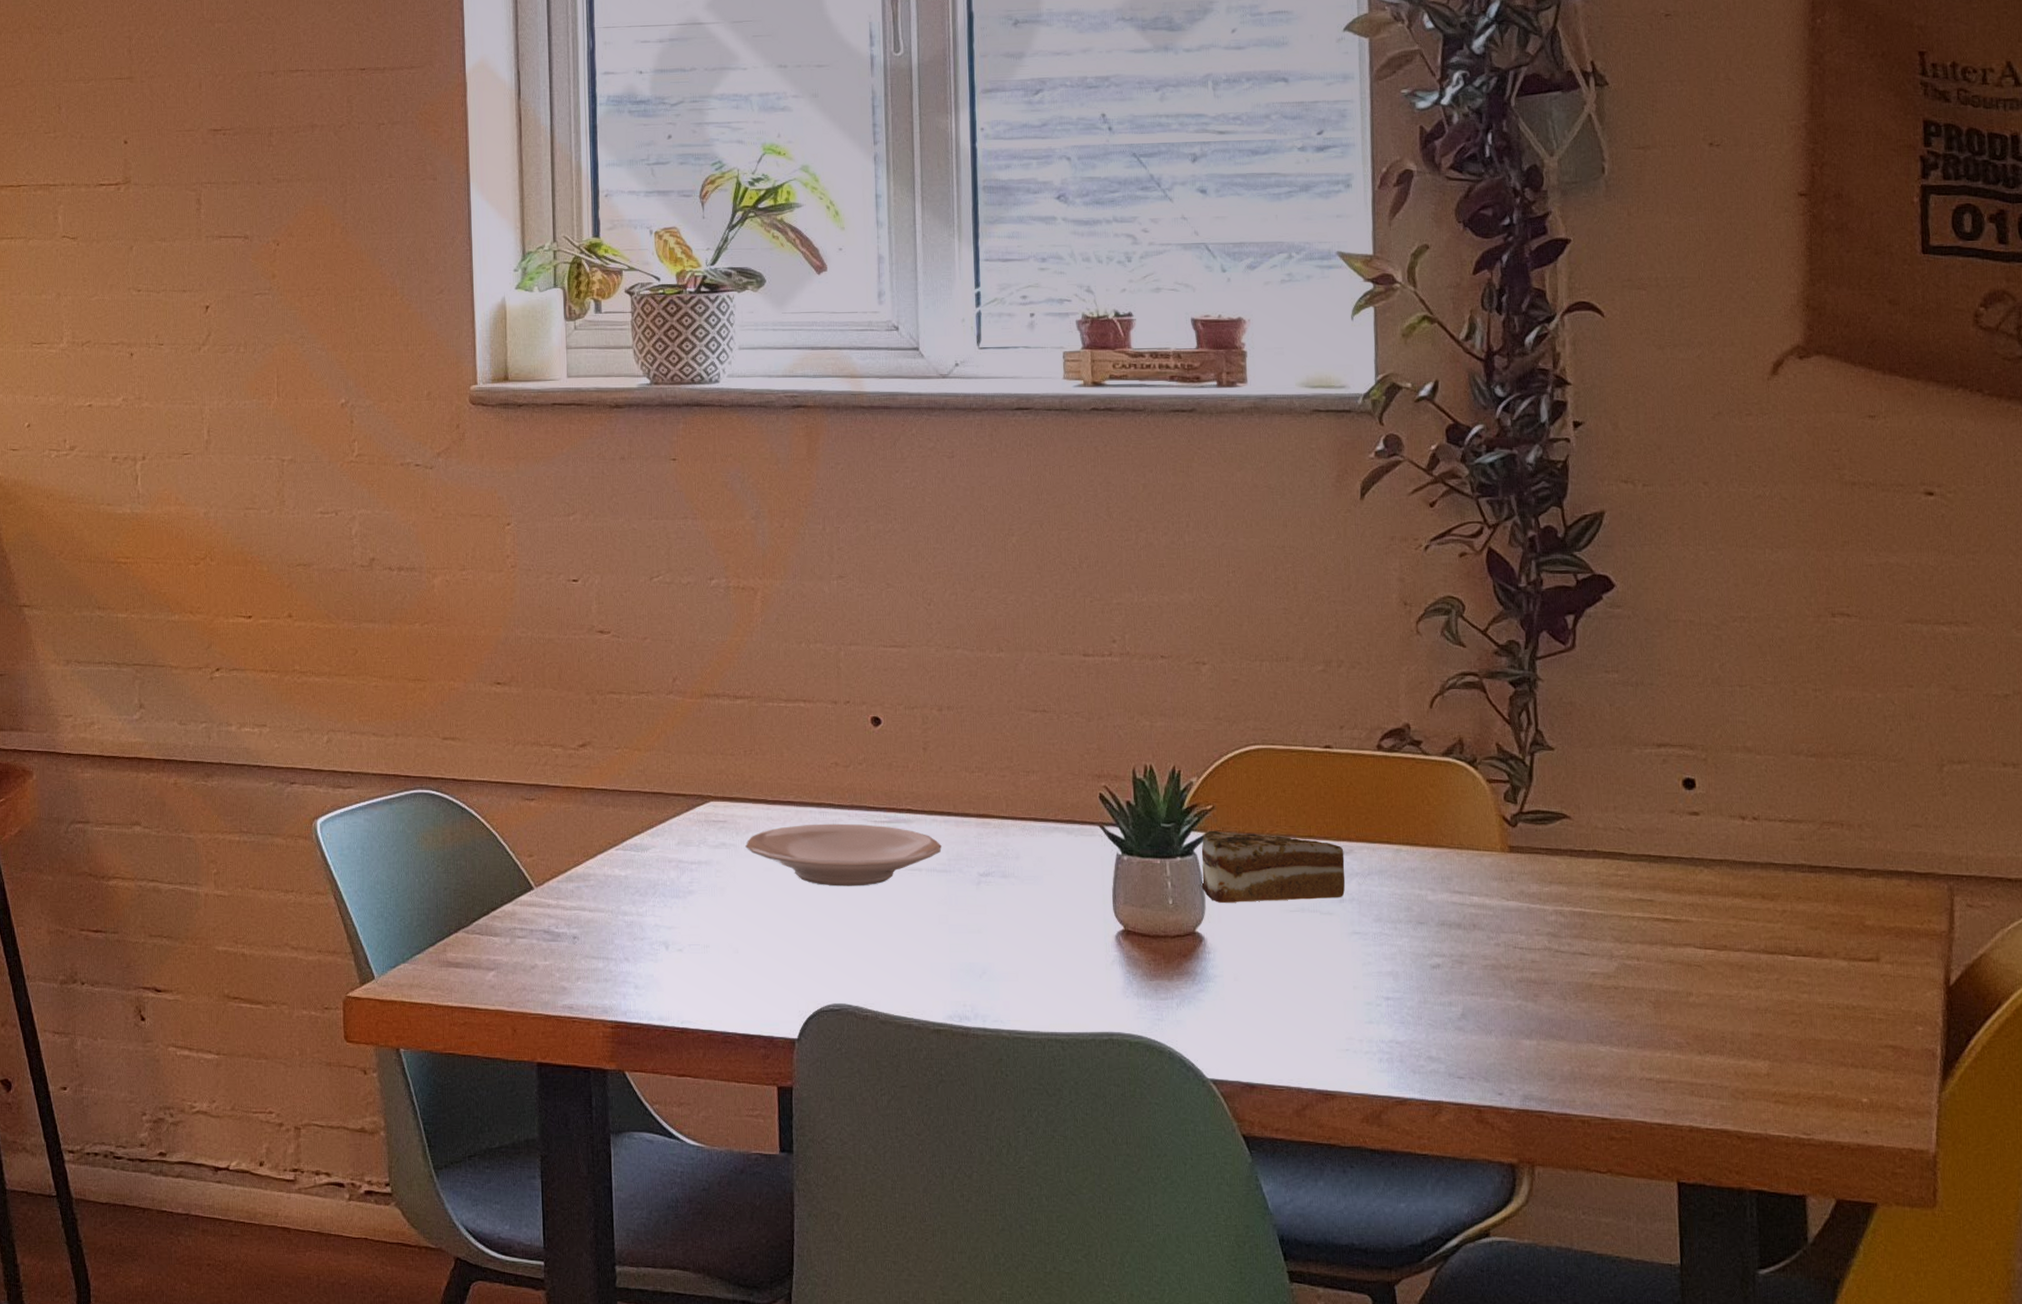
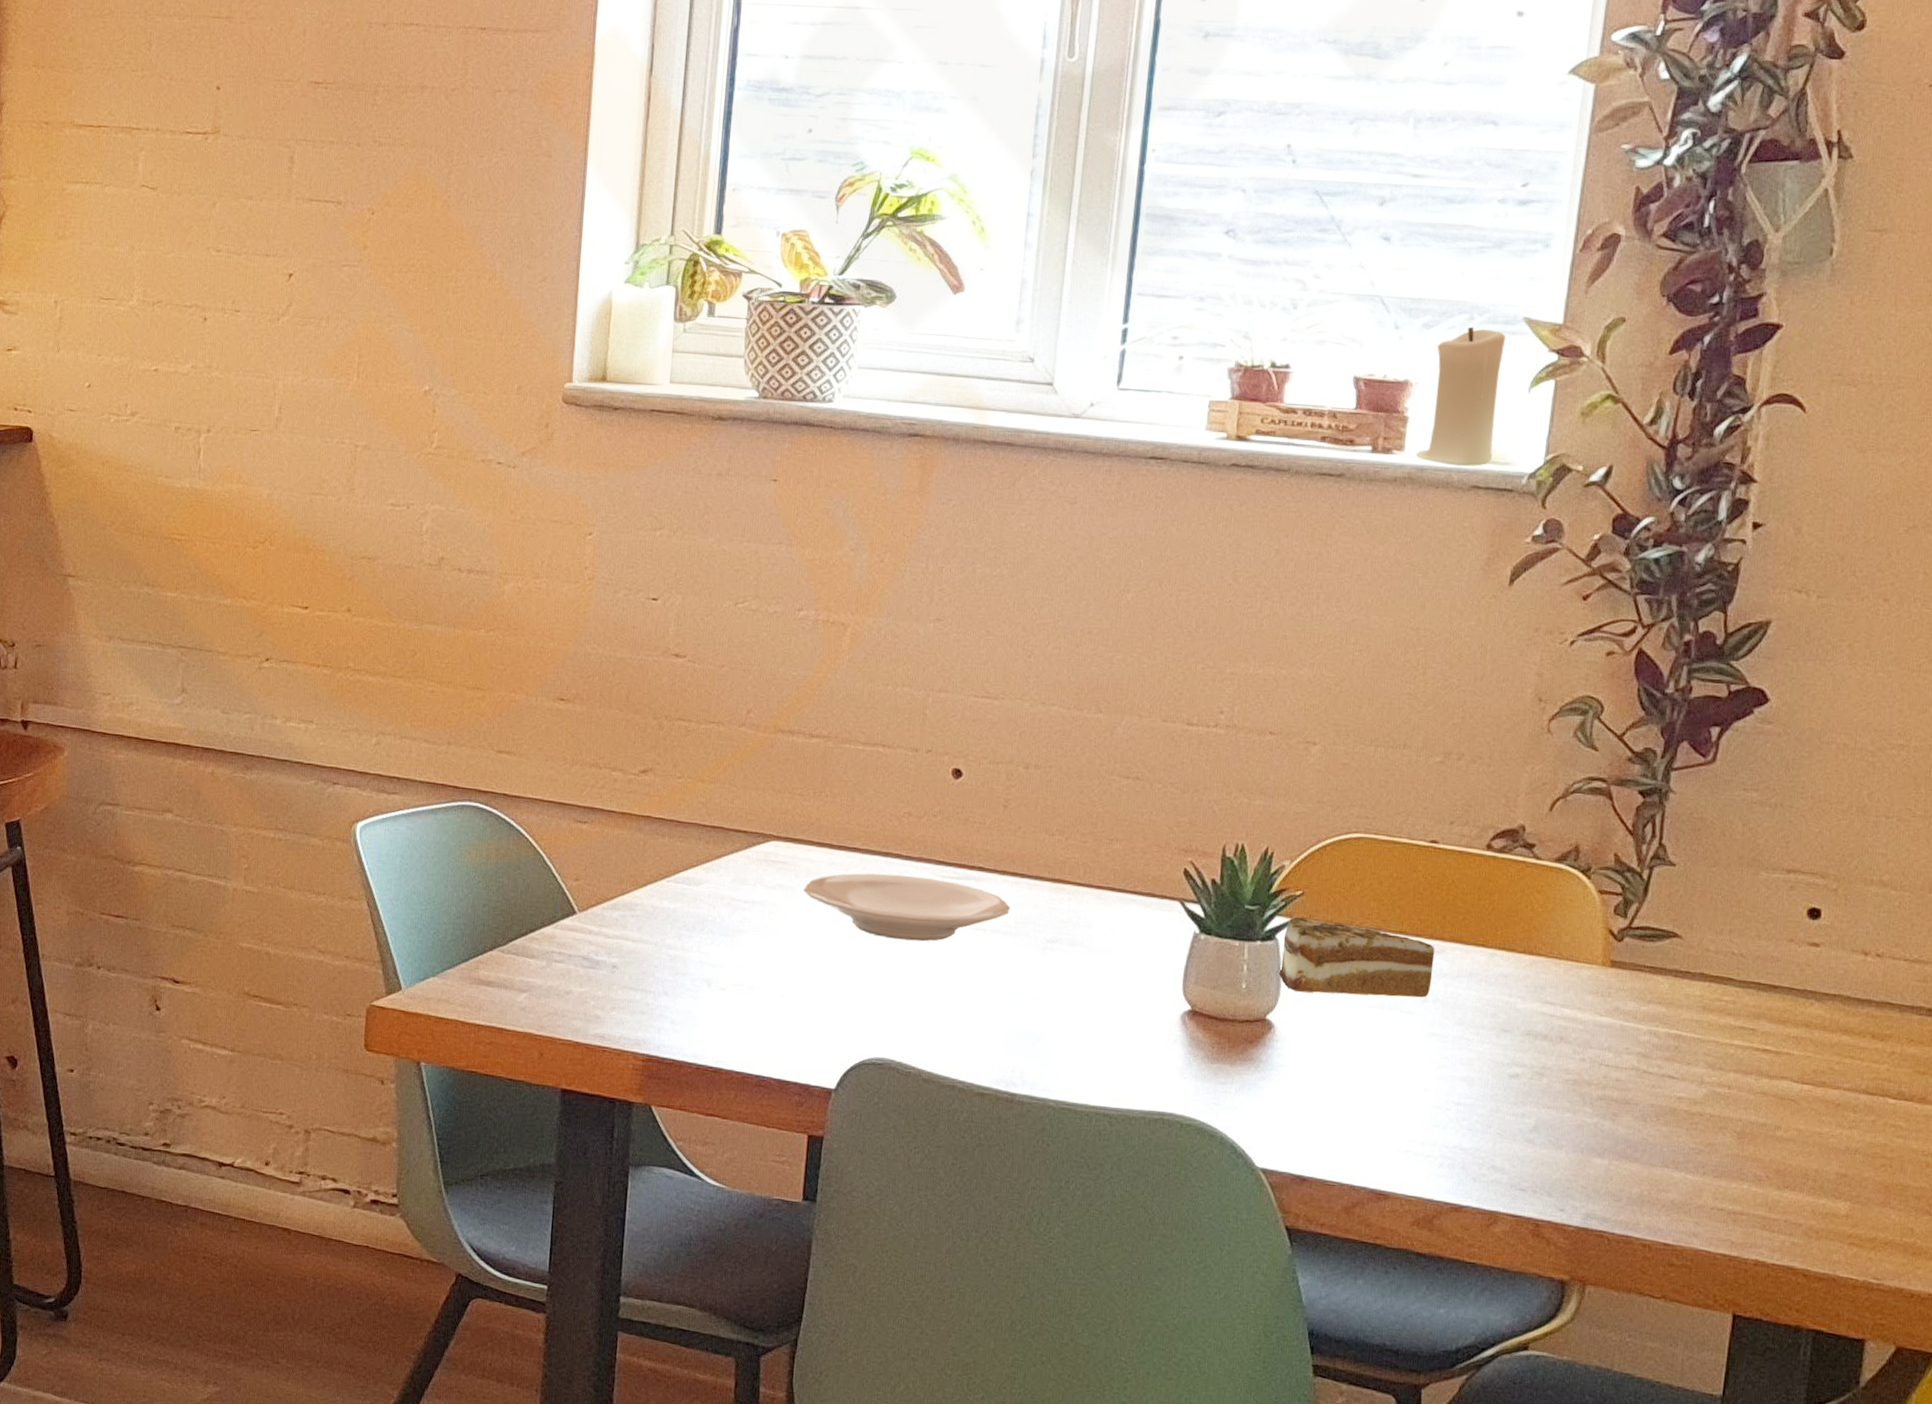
candle: none [1258,264,1327,392] -> present [1416,326,1505,466]

